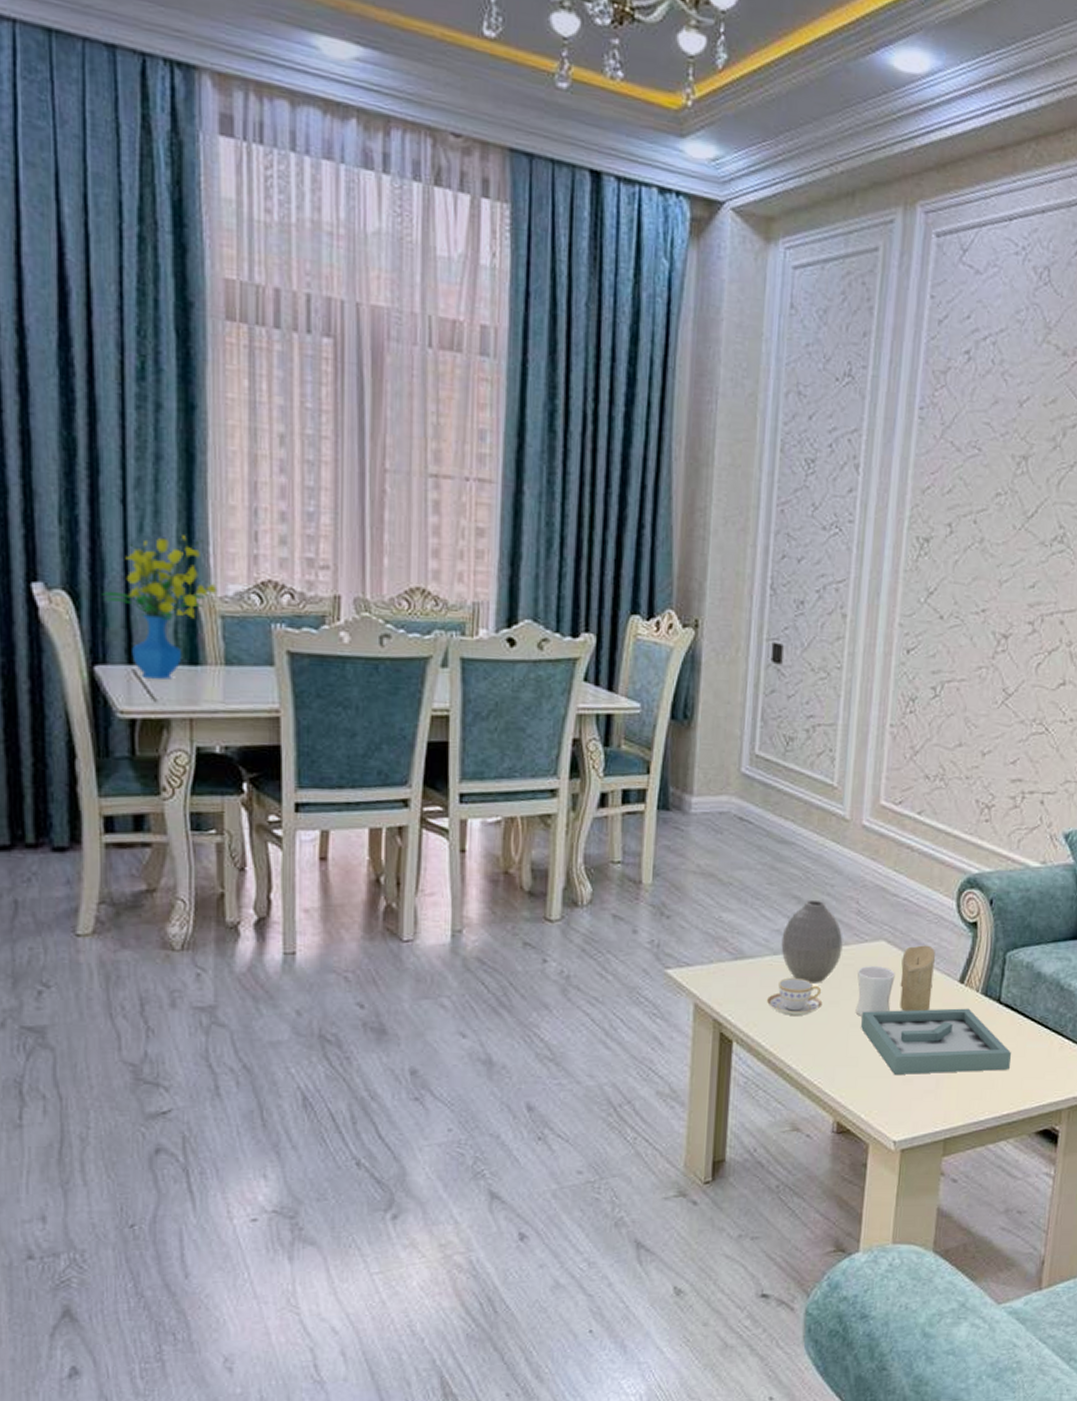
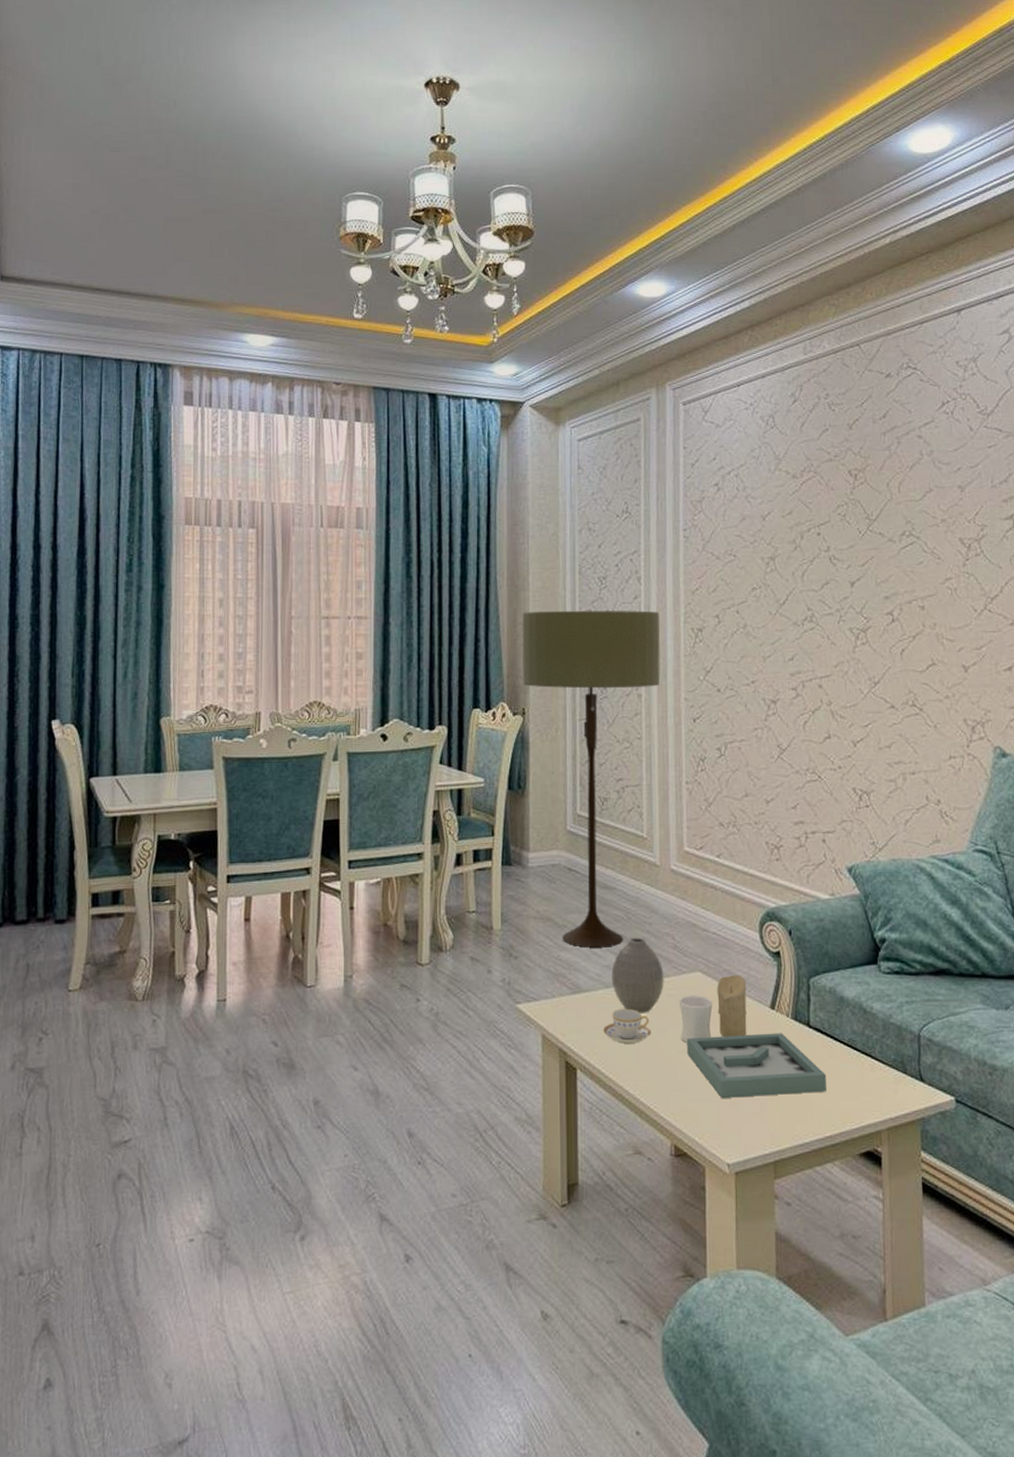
bouquet: present [102,535,216,680] -> none [98,677,175,786]
floor lamp: none [698,495,879,910] -> present [522,610,660,948]

